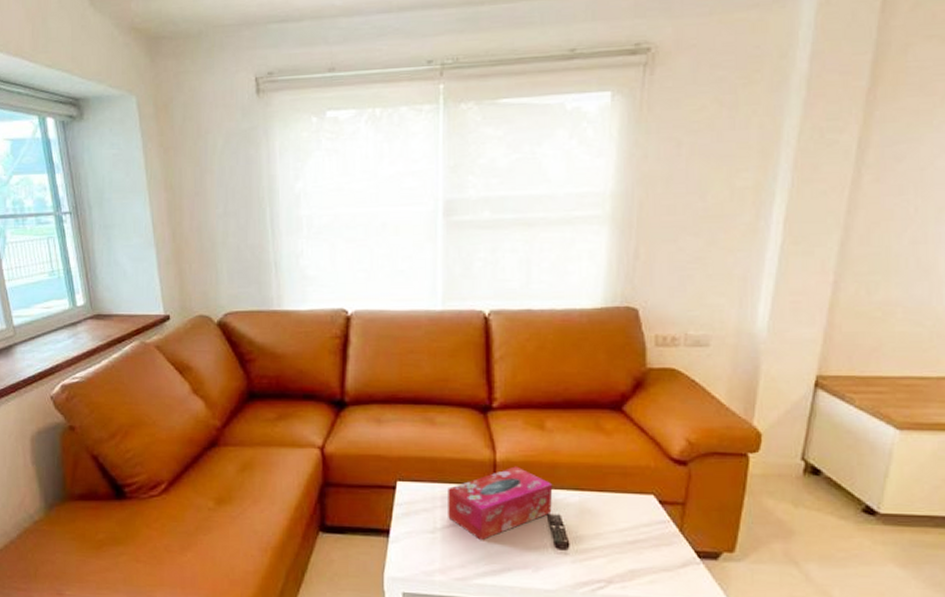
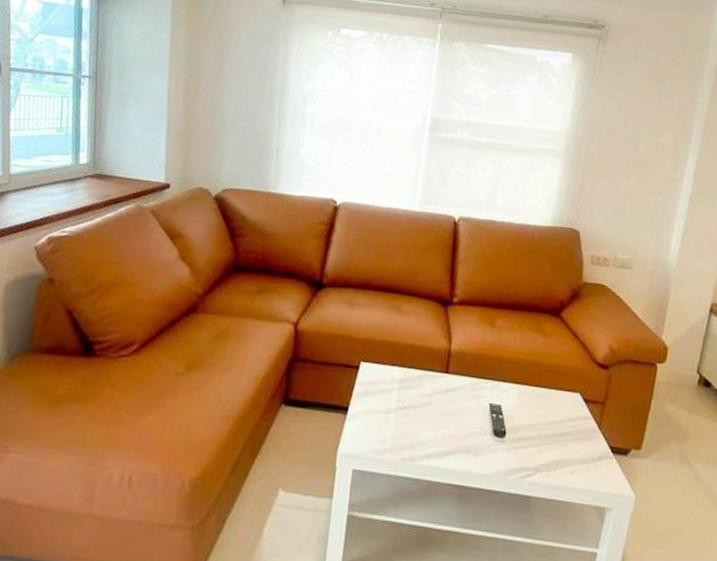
tissue box: present [448,466,553,541] -> none [403,357,497,424]

